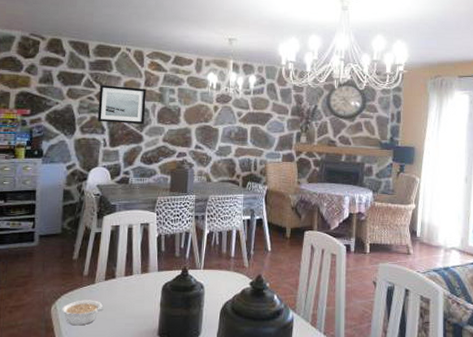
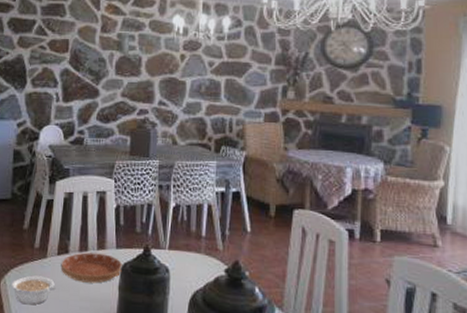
wall art: present [97,85,146,125] -> none [50,32,103,77]
saucer: none [108,276,163,302] -> present [60,252,122,283]

